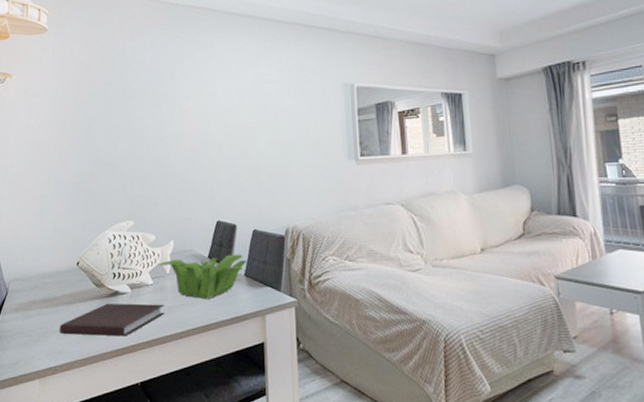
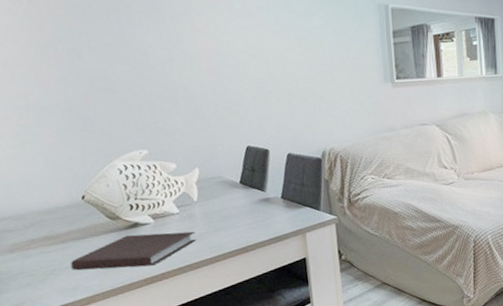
plant: present [159,254,247,300] -> none [184,177,283,224]

